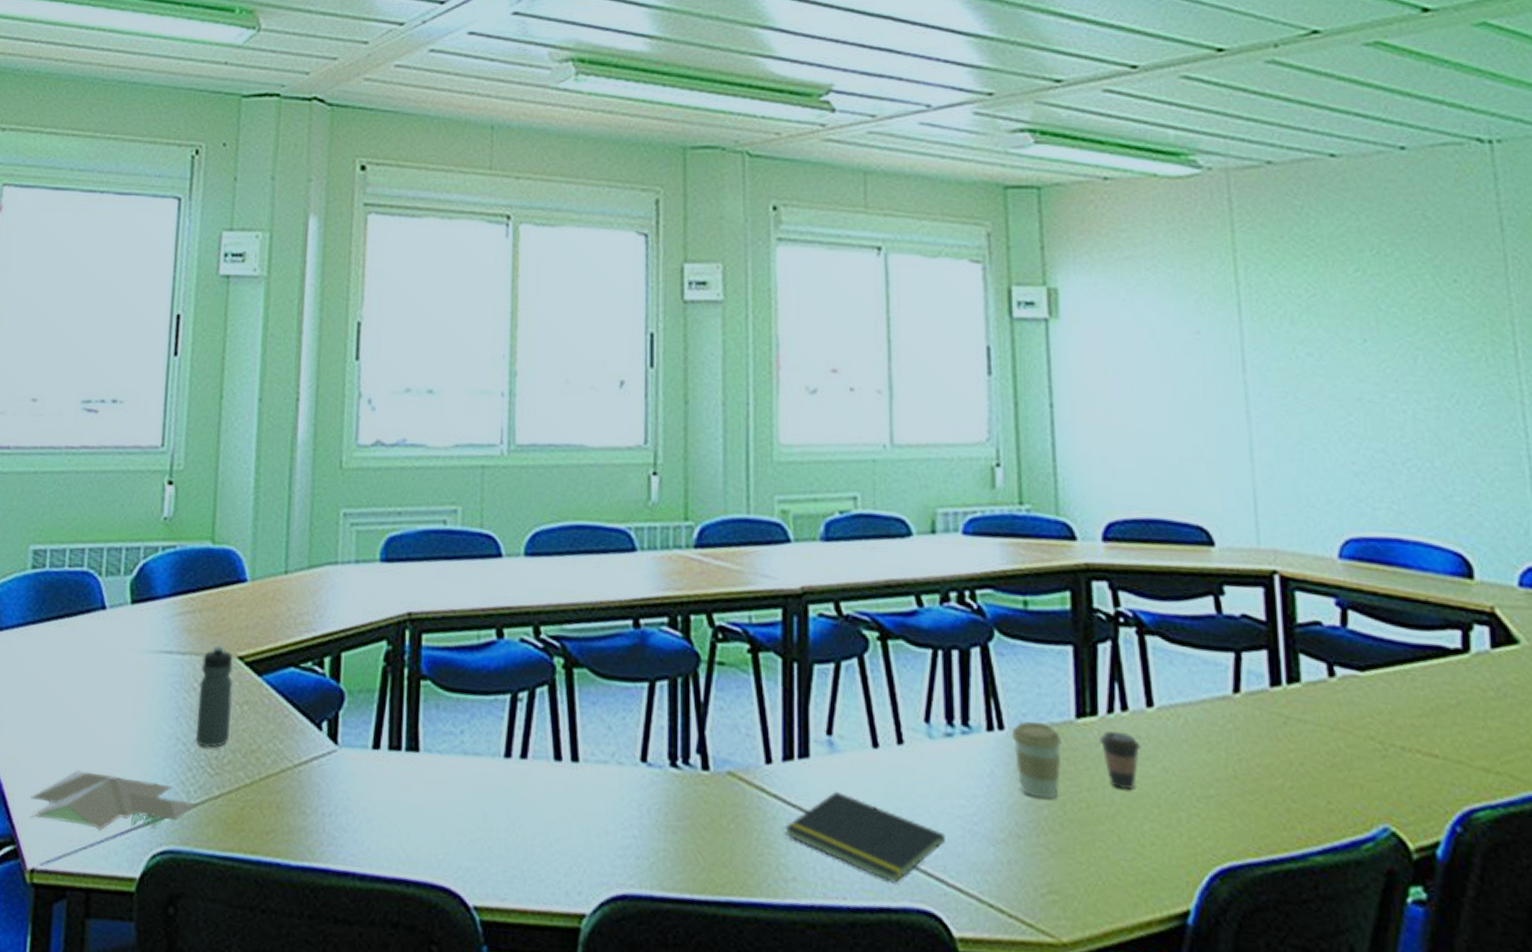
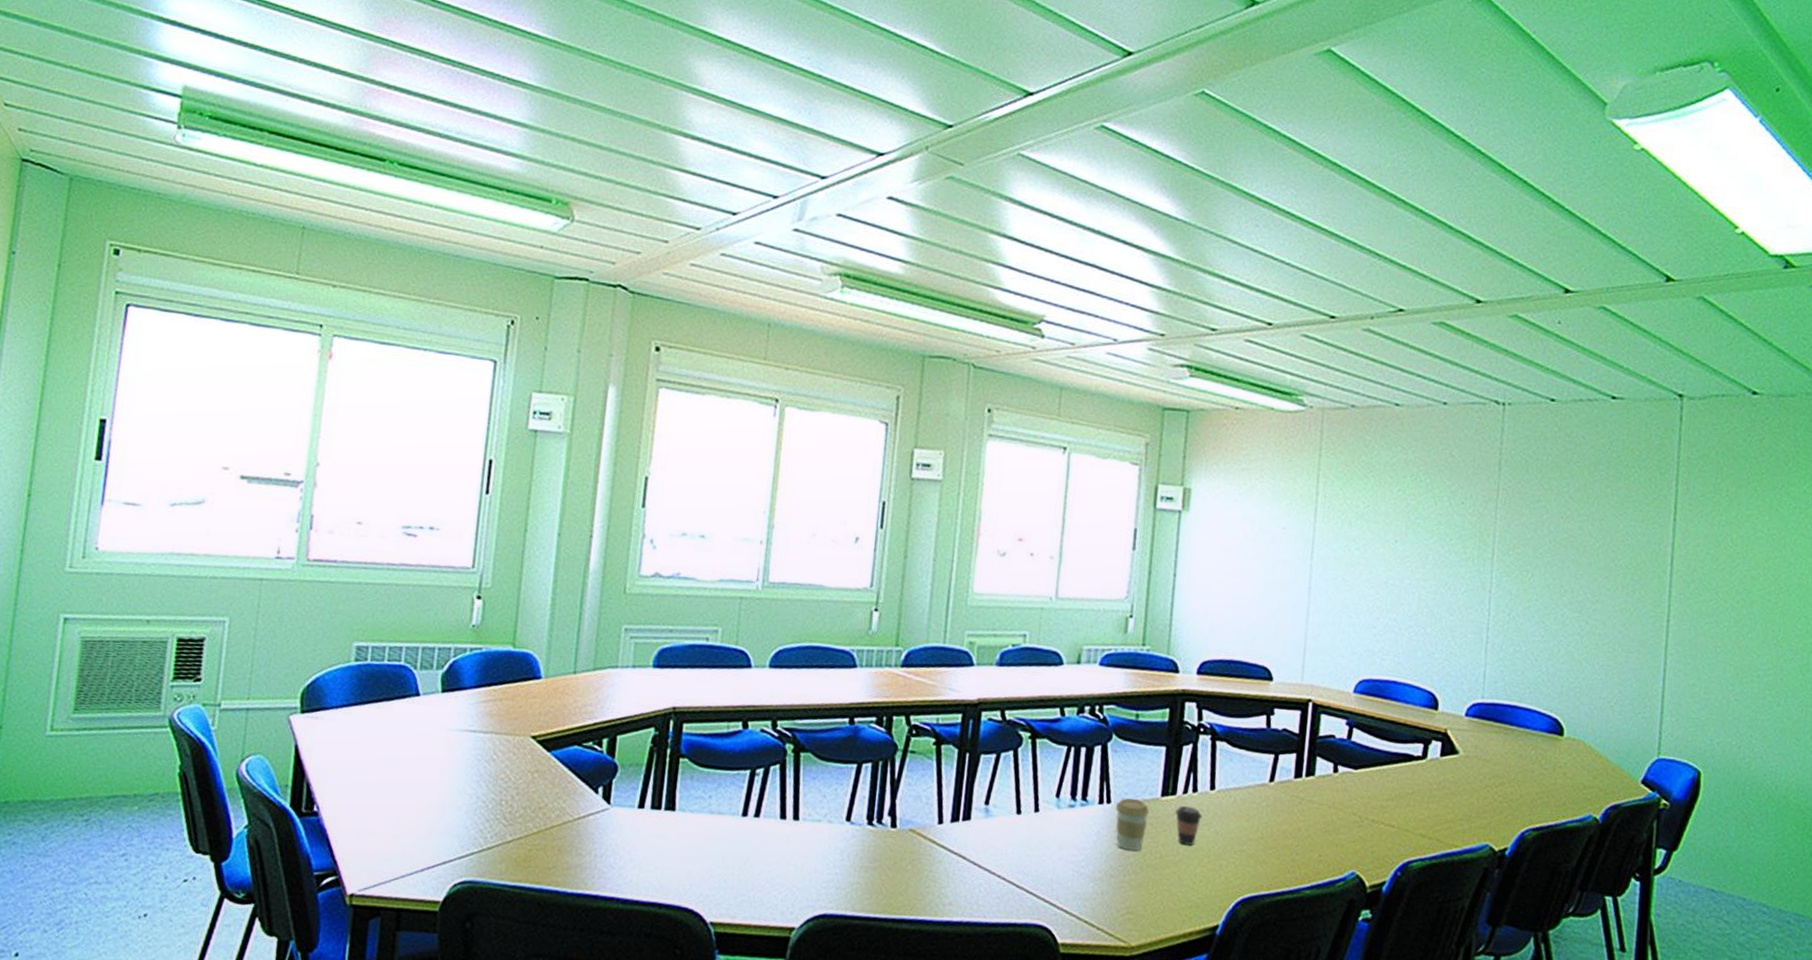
papers: present [30,770,197,831] -> none [350,820,493,866]
water bottle: present [196,645,233,748] -> none [493,727,527,805]
notepad: present [784,792,945,883] -> none [947,844,1061,907]

